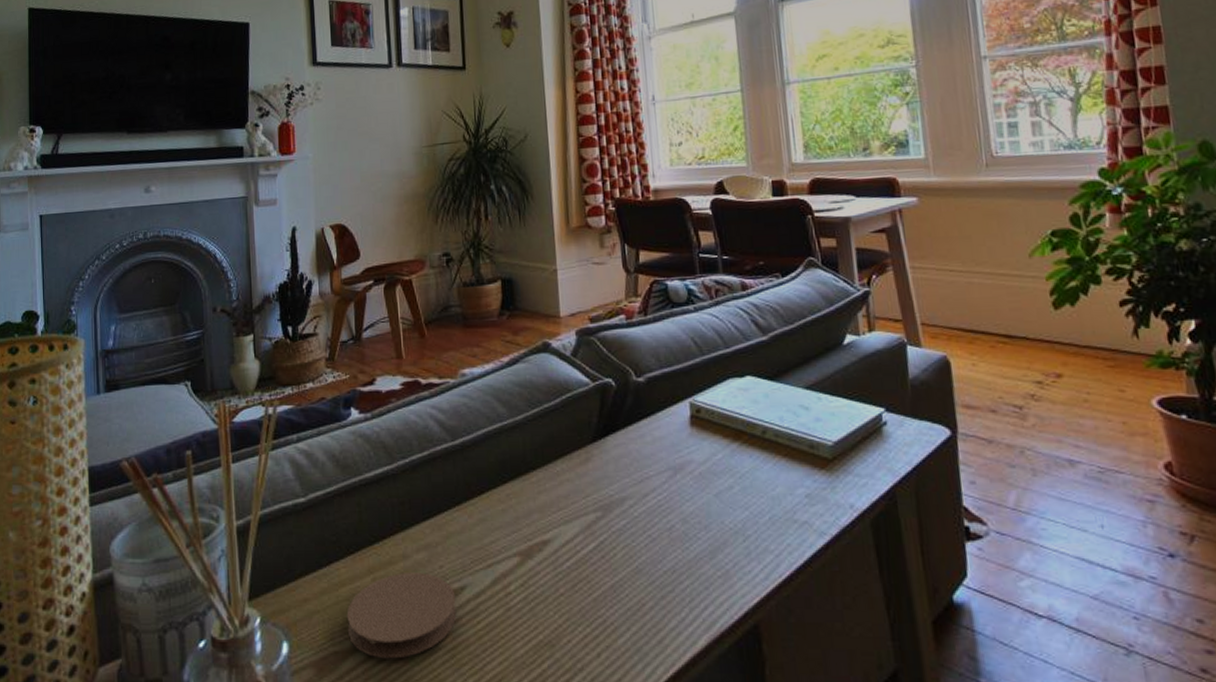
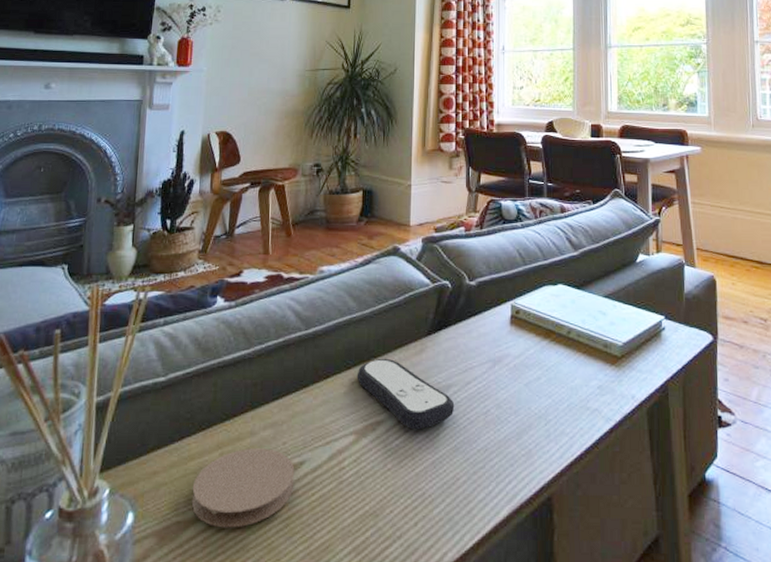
remote control: none [514,469,632,550] -> present [356,358,455,430]

